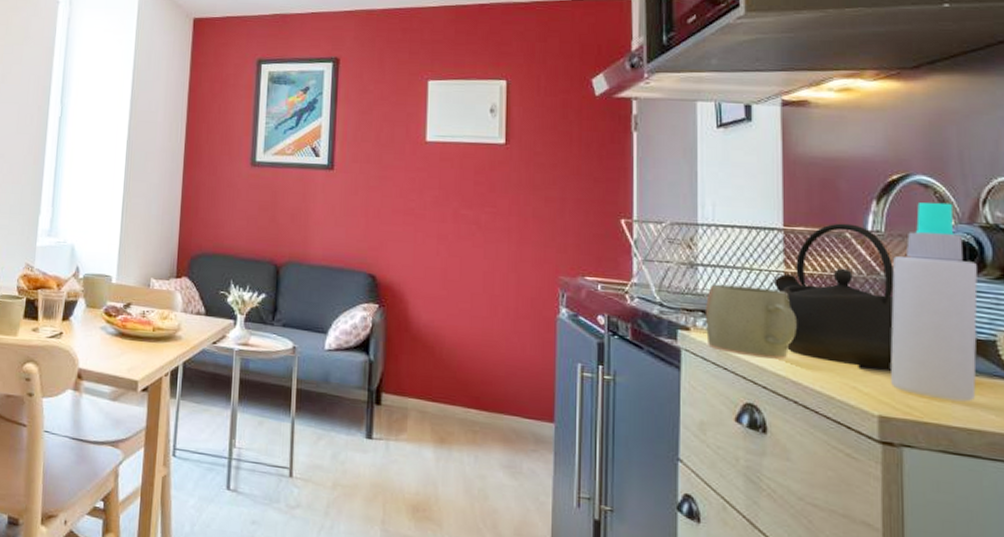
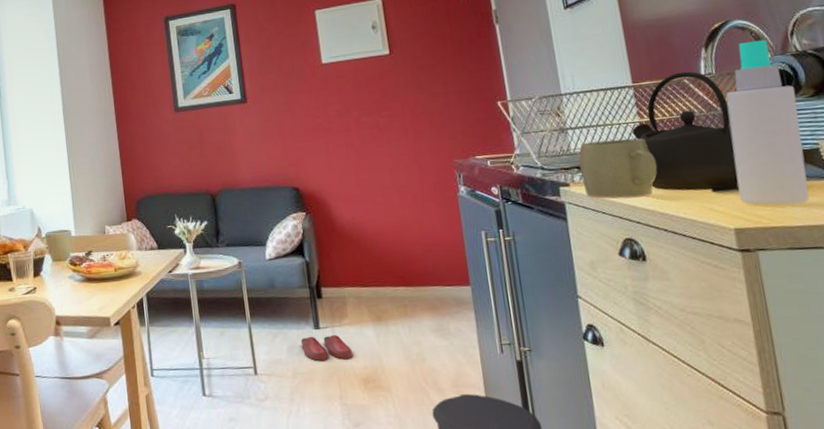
slippers: none [348,445,406,481] -> present [300,334,353,362]

